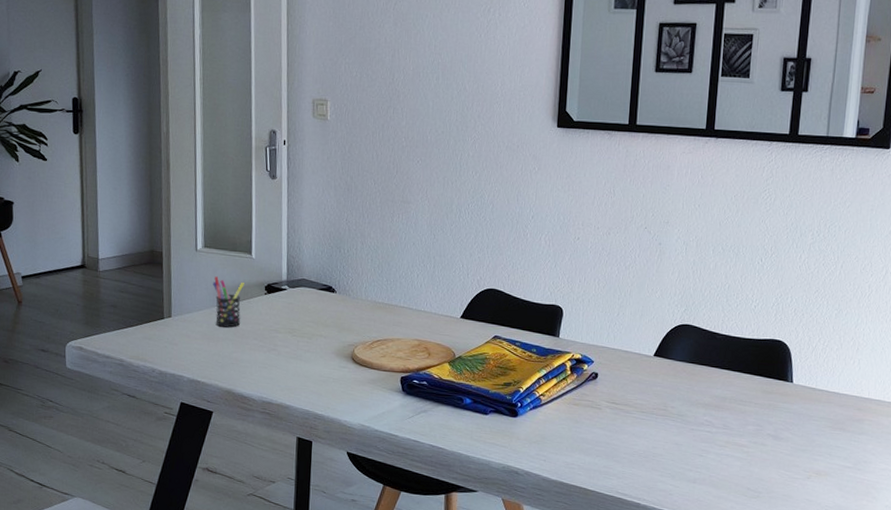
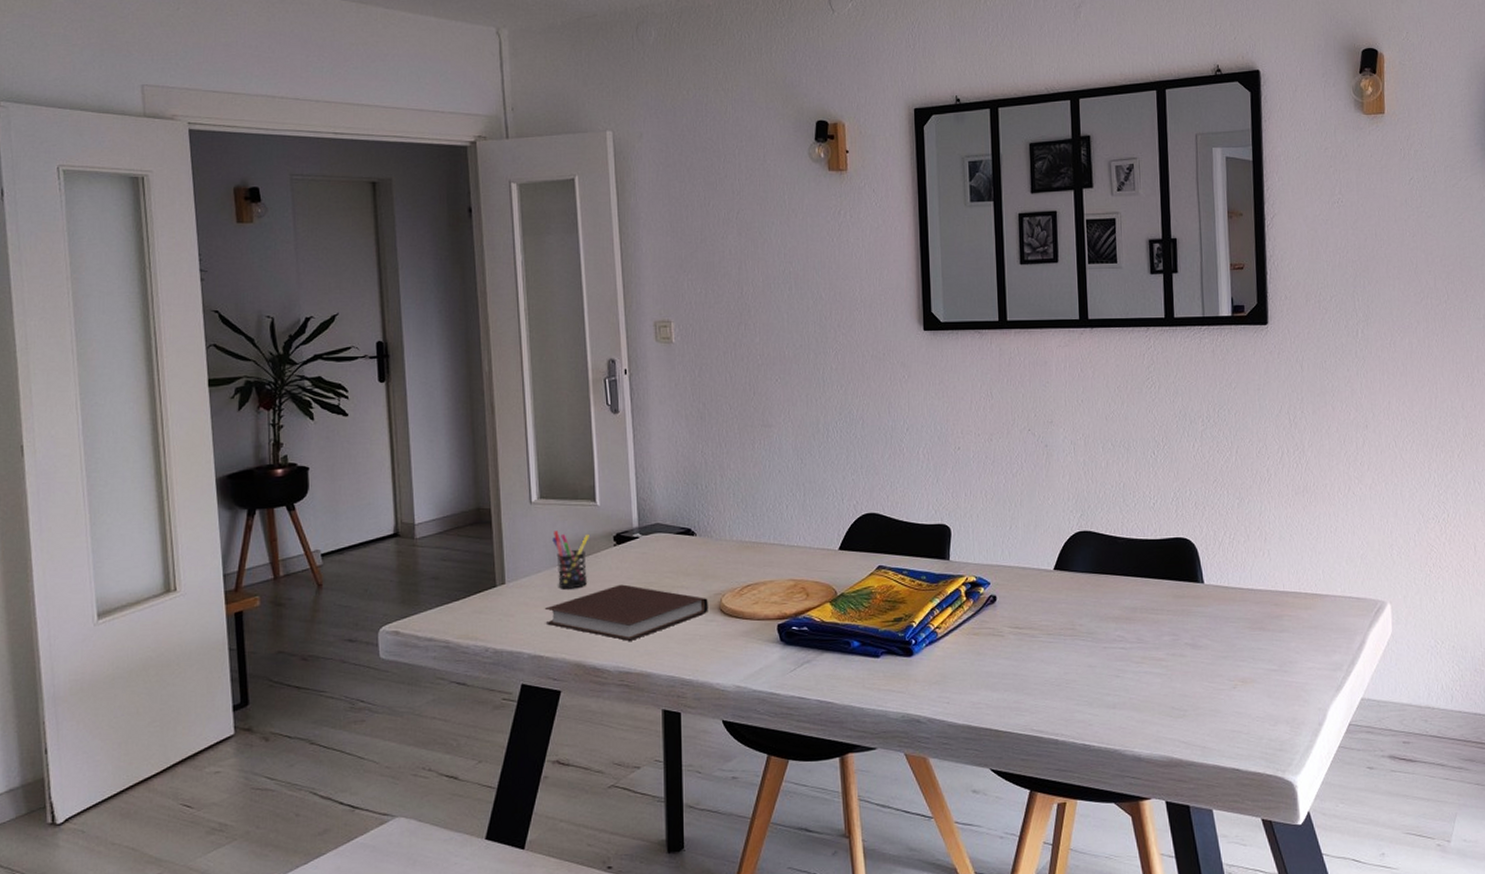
notebook: none [203,328,343,377] -> present [544,584,708,641]

